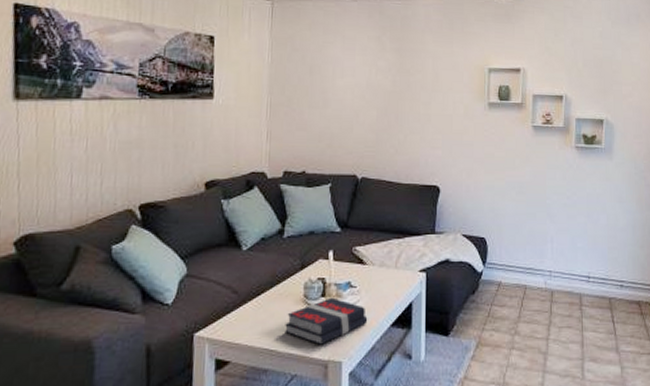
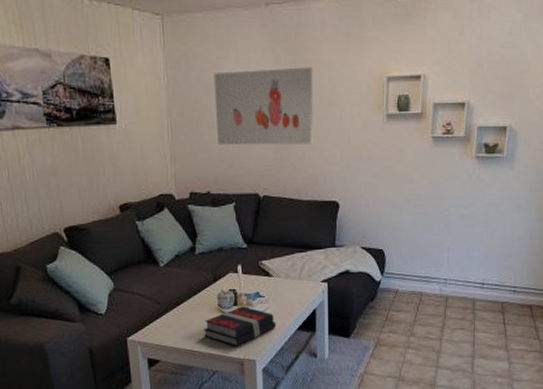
wall art: none [317,55,417,128] -> present [213,67,314,145]

